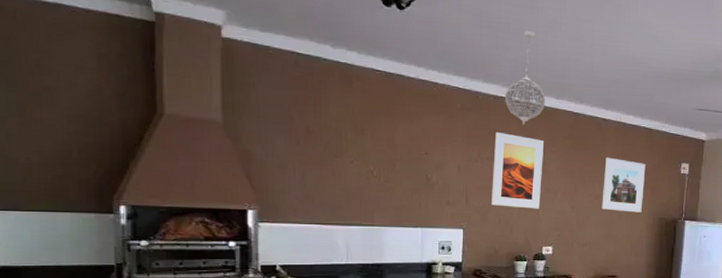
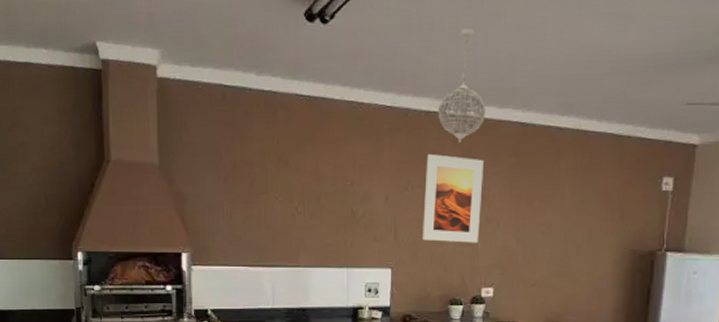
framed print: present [602,157,646,213] -> none [555,175,613,244]

